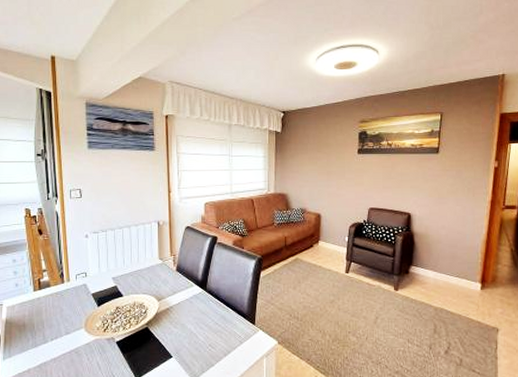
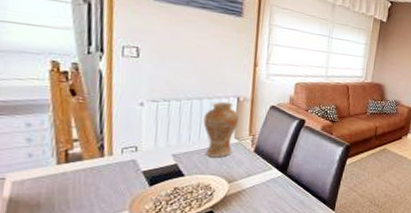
vase: none [133,227,160,278] -> present [203,101,239,158]

